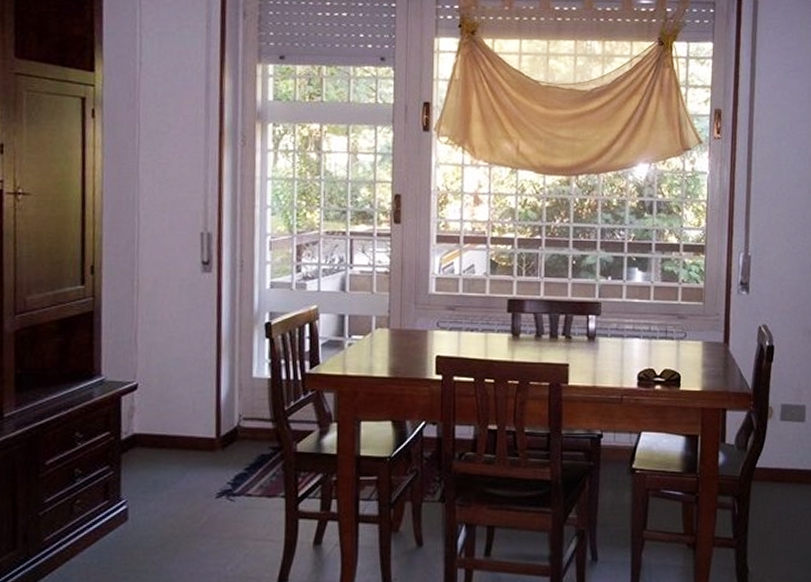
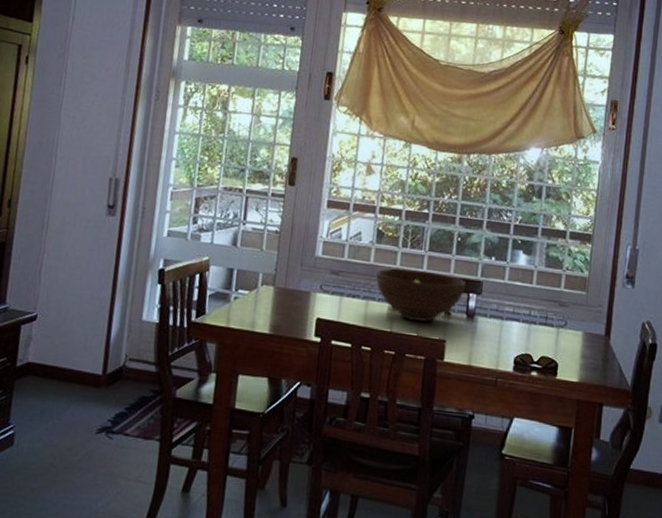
fruit bowl: none [493,297,585,348] -> present [376,268,466,322]

